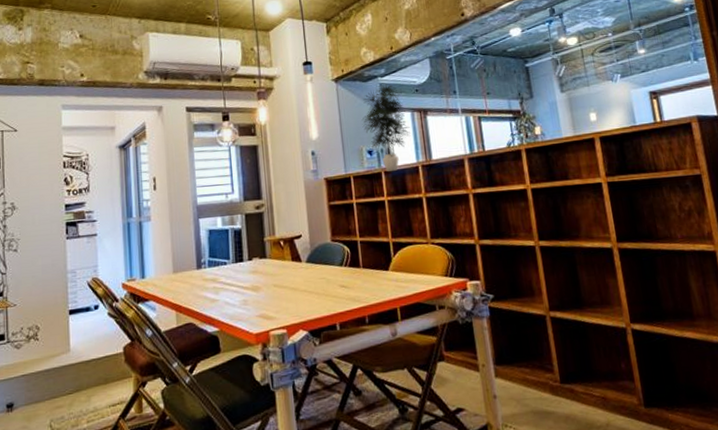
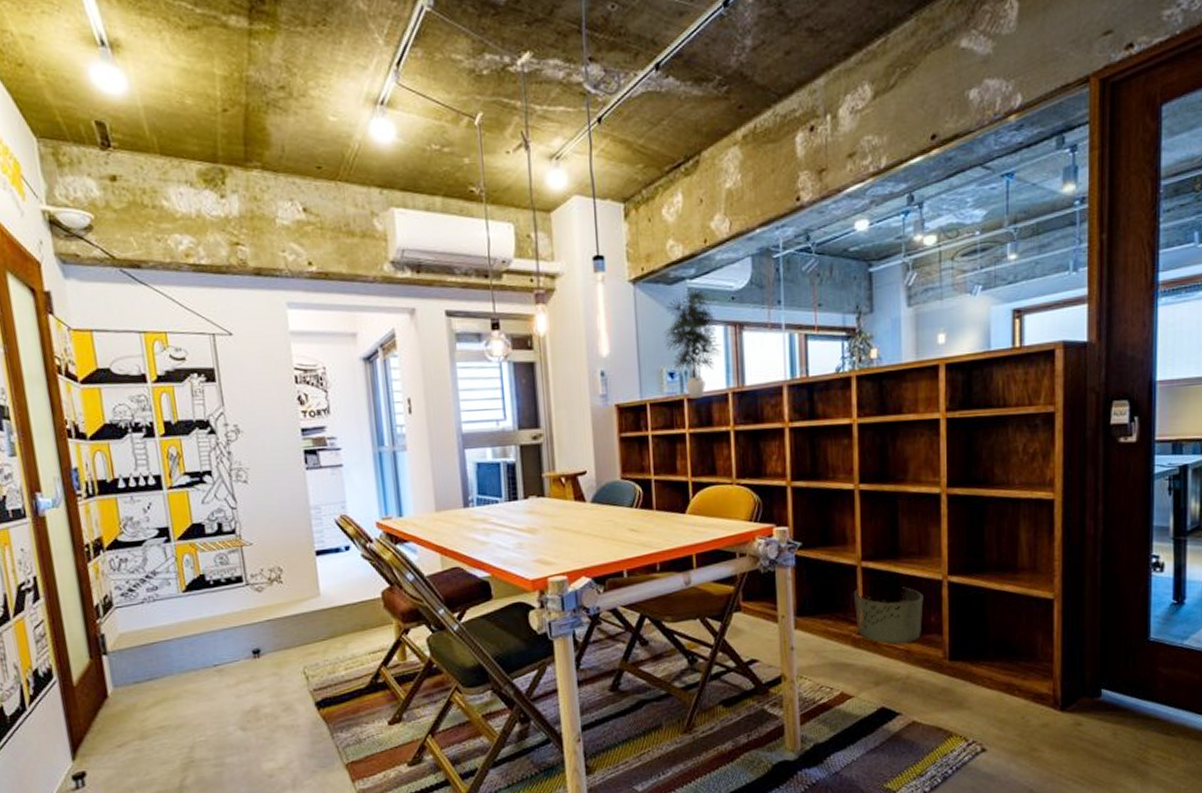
basket: none [545,335,614,391] -> present [853,587,924,644]

